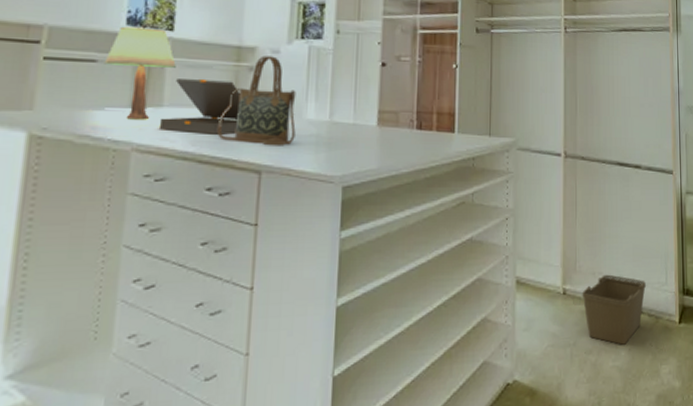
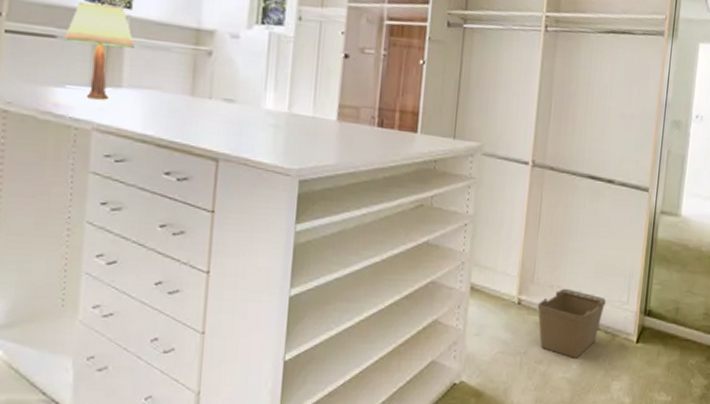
jewelry box: present [158,78,241,135] -> none [118,60,199,120]
handbag: present [216,56,296,146] -> none [175,40,255,136]

